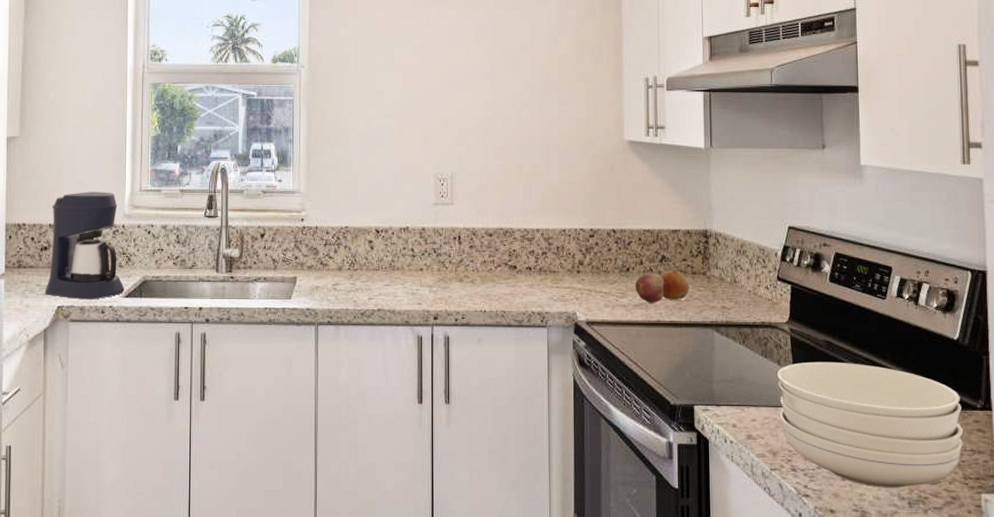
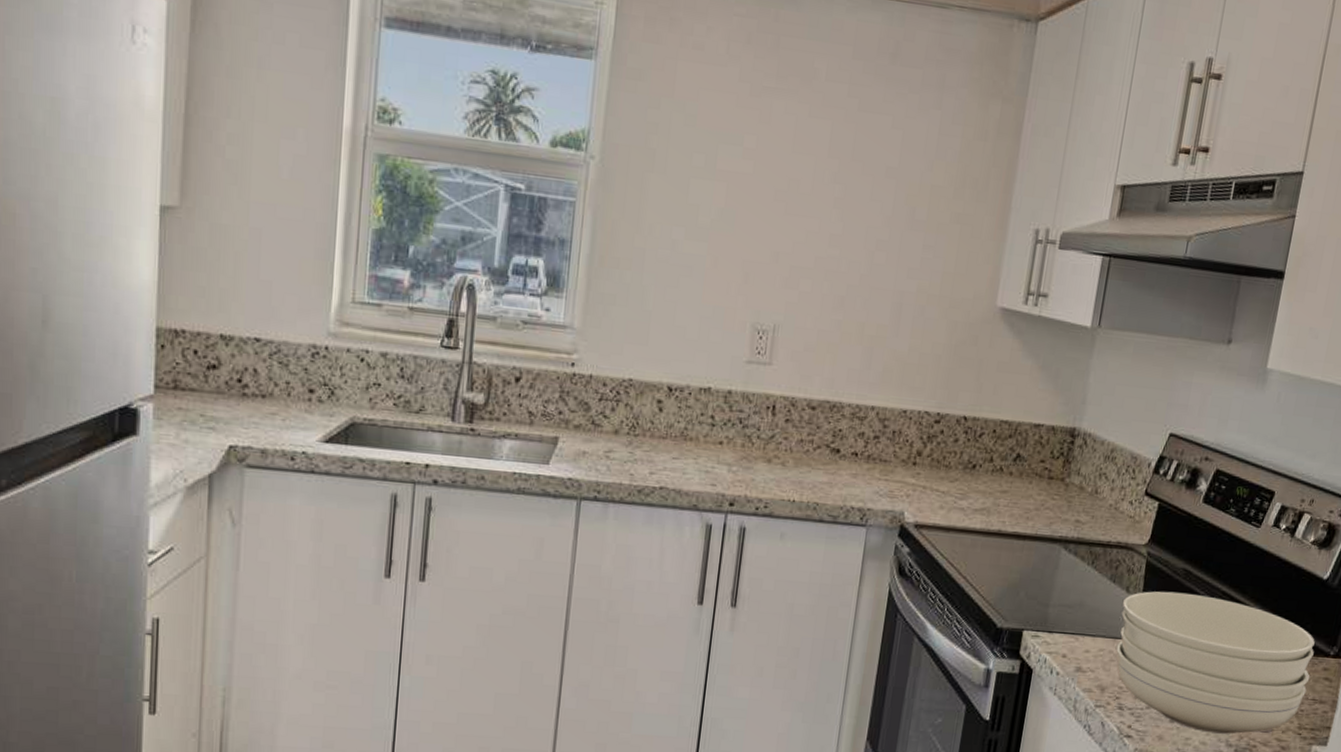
coffee maker: present [45,192,125,299] -> none [211,295,324,441]
fruit: present [635,273,665,303] -> none [978,472,1015,510]
fruit: present [660,269,689,300] -> none [1009,471,1043,508]

